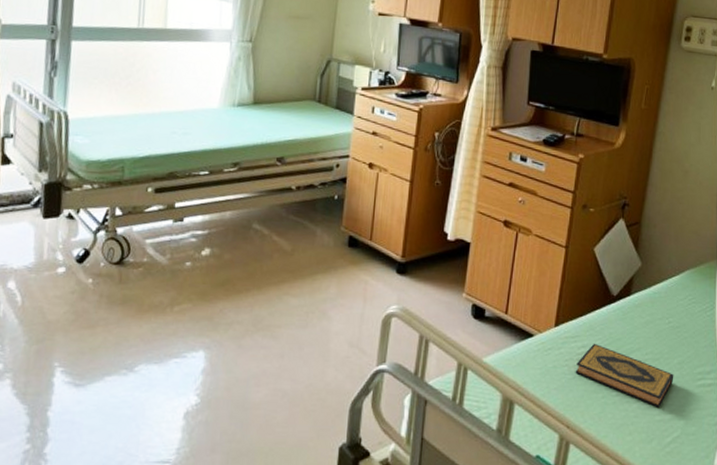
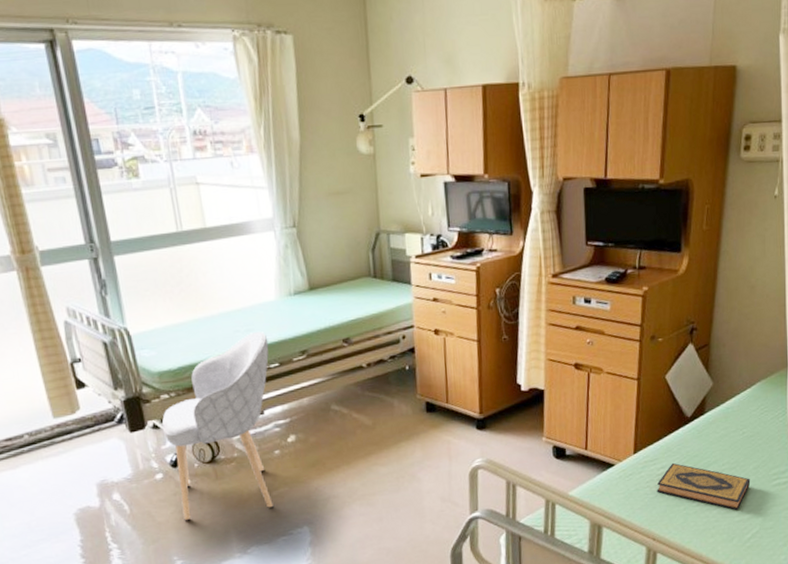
chair: none [75,136,203,324] -> present [162,332,274,521]

